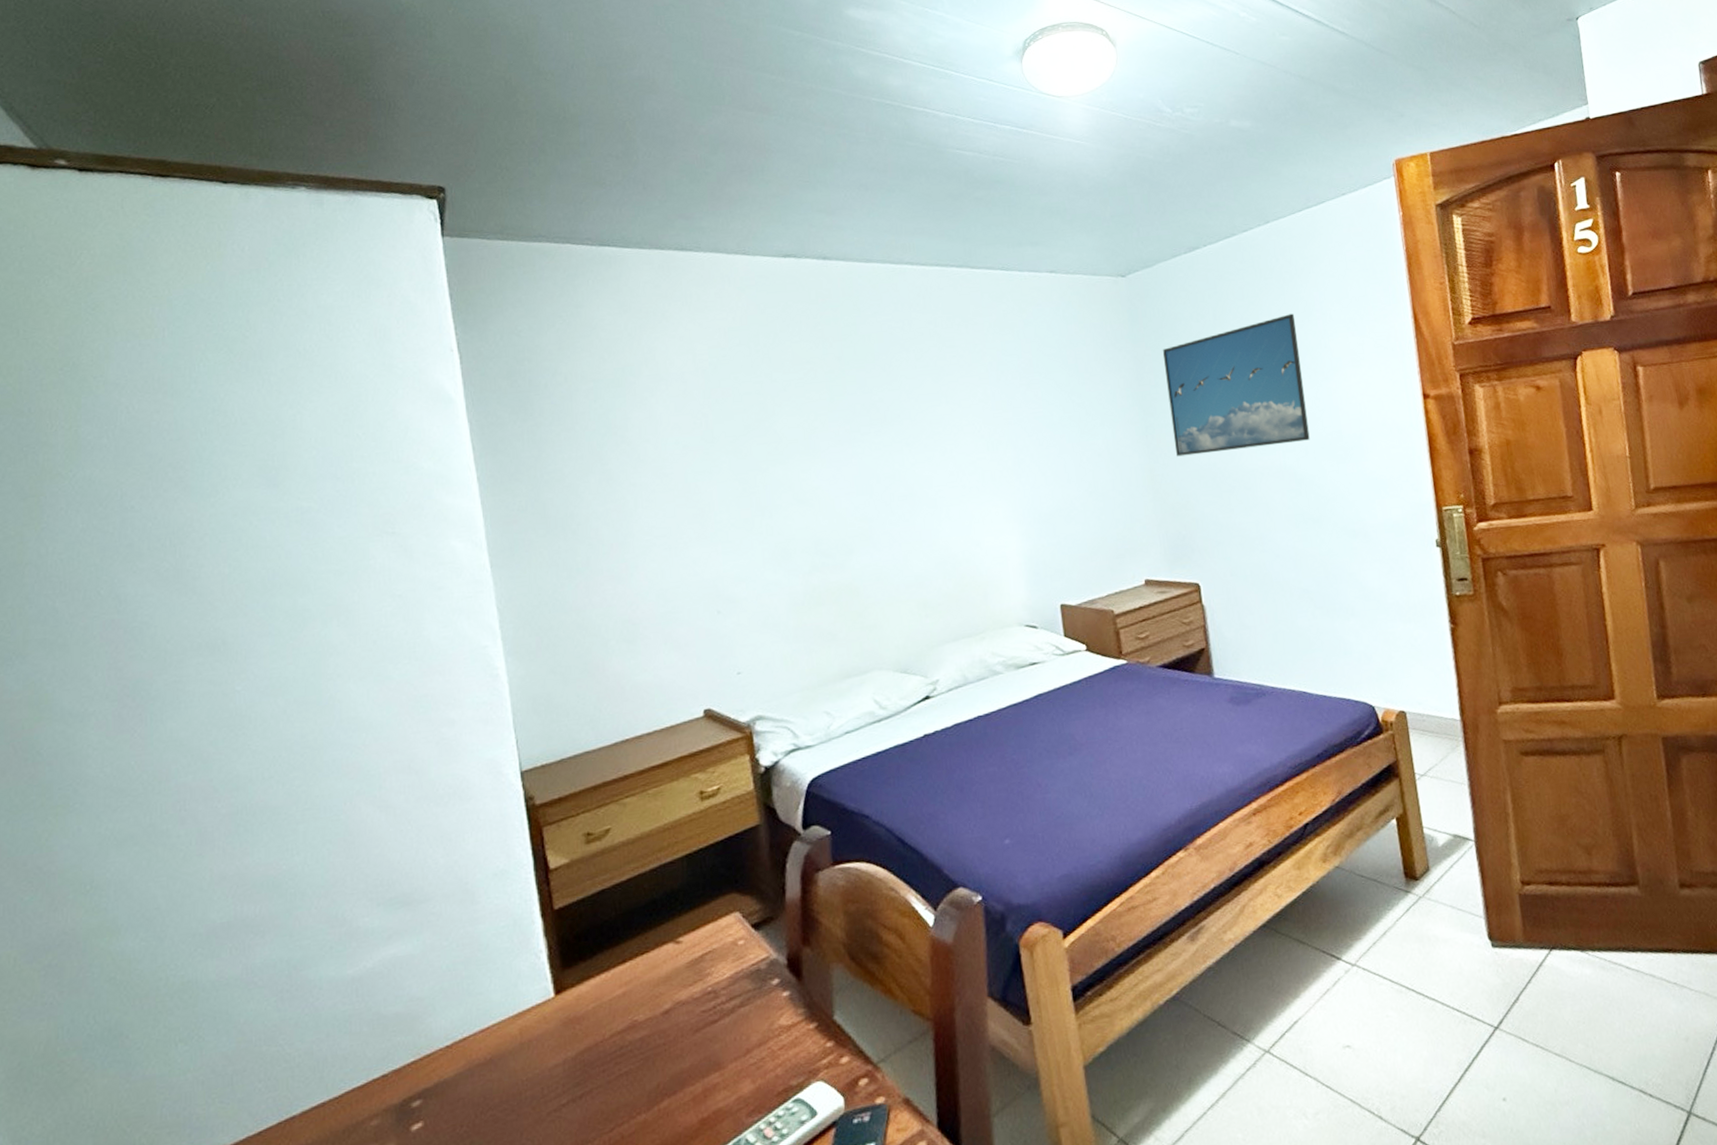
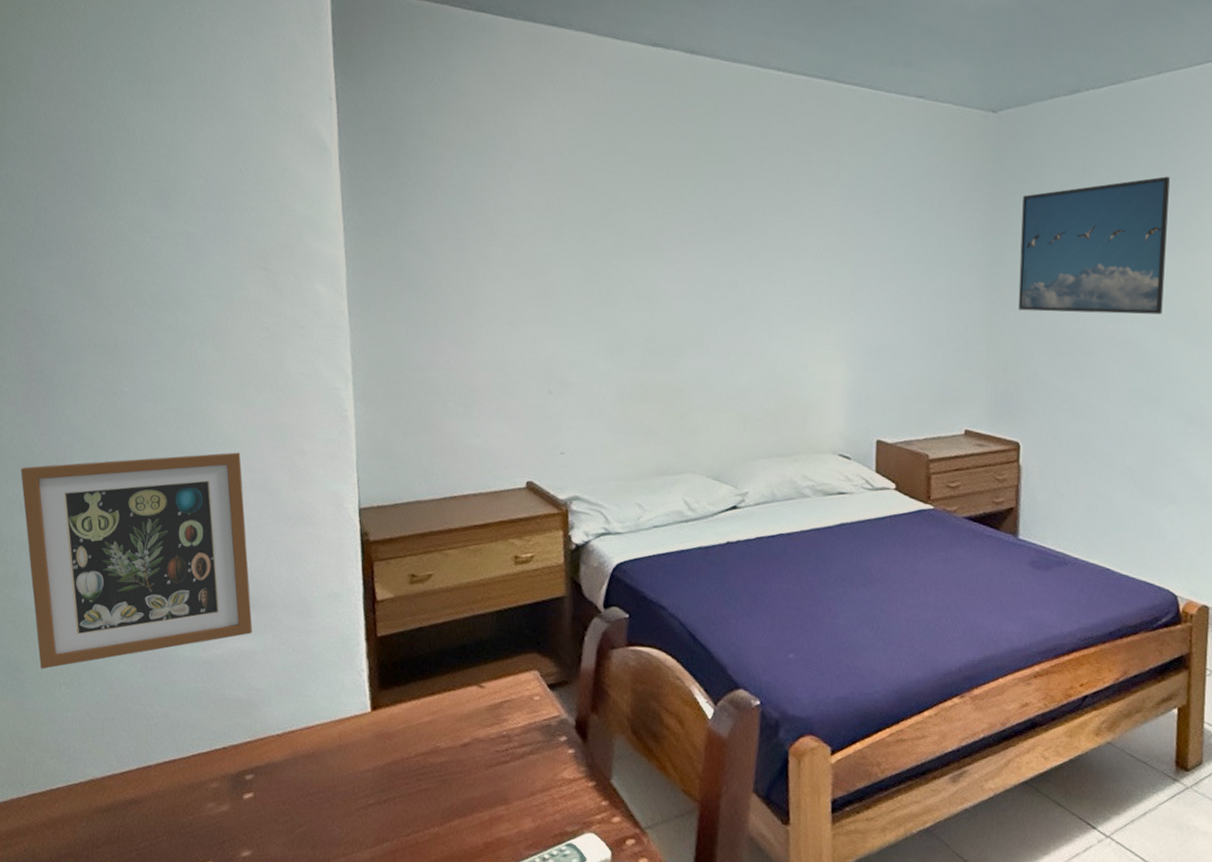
picture frame: none [115,735,408,1029] -> present [21,452,253,670]

